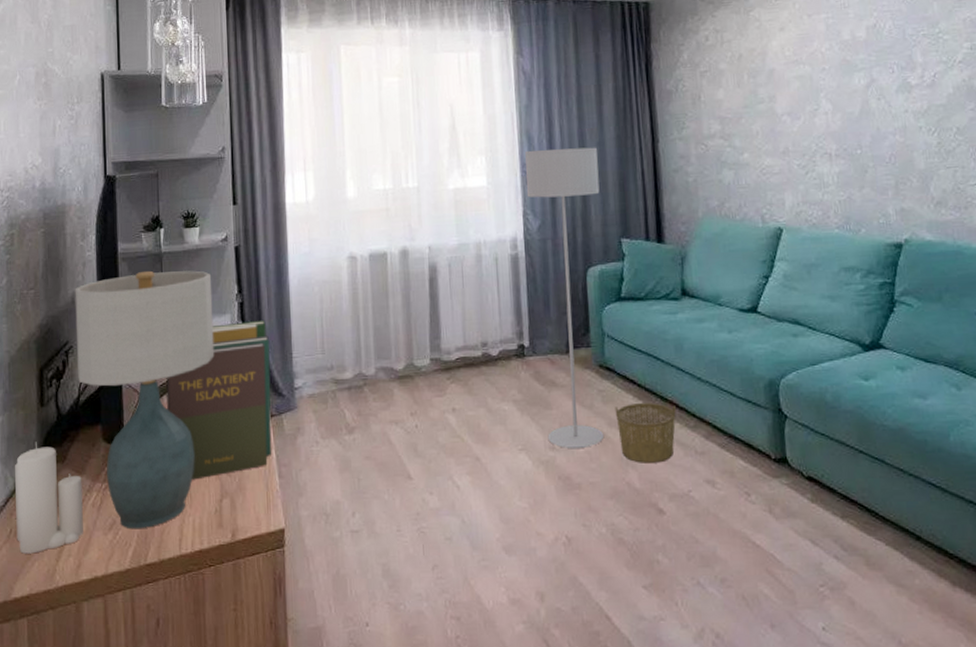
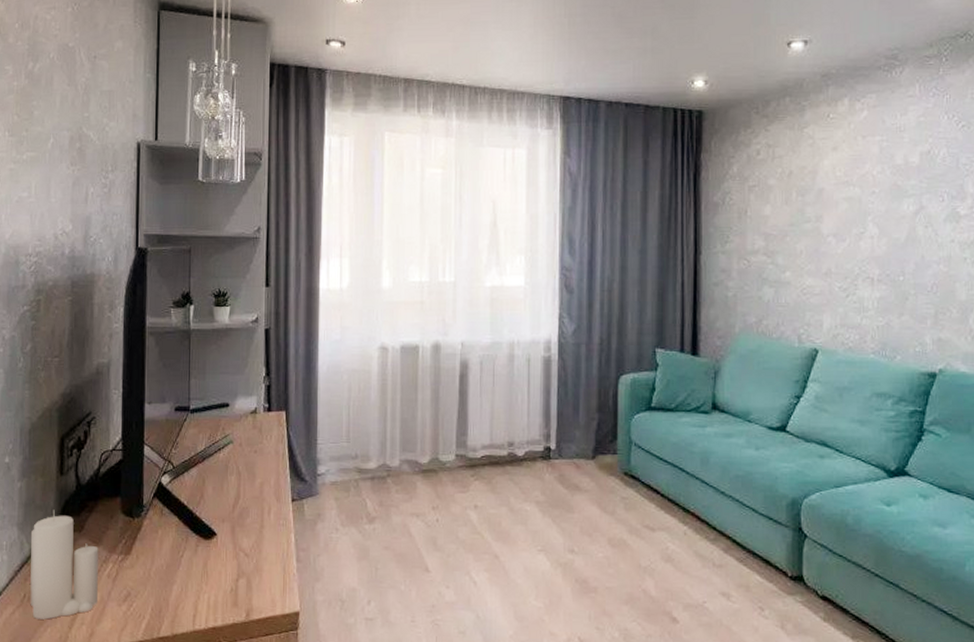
table lamp: present [75,270,215,529] -> none [98,346,240,603]
books: present [166,319,272,480] -> none [188,404,294,558]
floor lamp: present [525,147,604,449] -> none [564,253,638,554]
basket: present [615,403,676,463] -> none [637,513,697,573]

